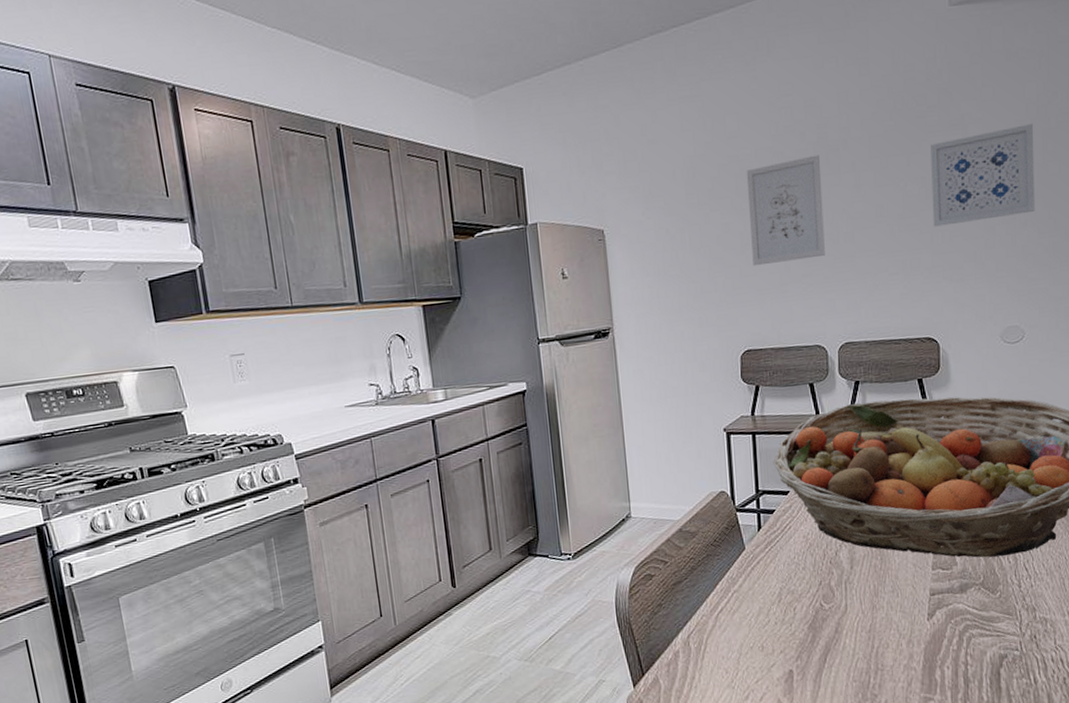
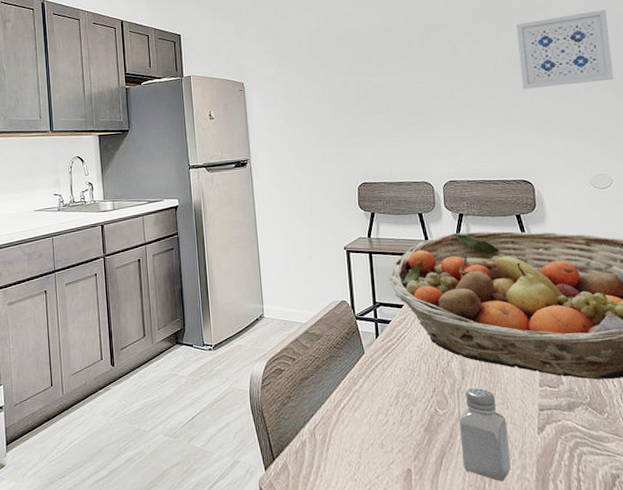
wall art: present [746,155,825,267] -> none [360,30,429,116]
saltshaker: none [845,577,898,674] -> present [459,388,511,482]

